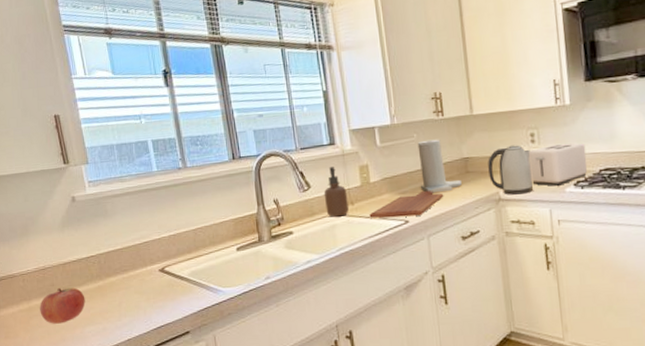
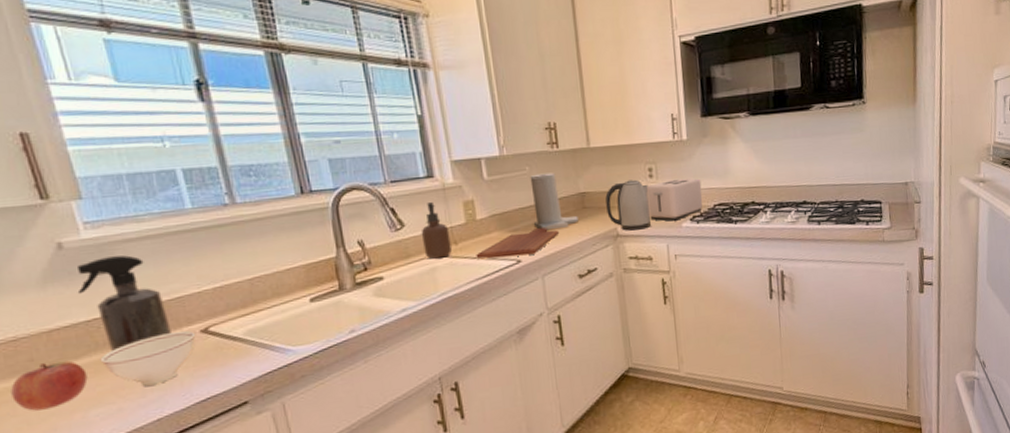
spray bottle: none [82,207,140,283] -> present [77,255,172,352]
bowl: none [93,269,156,313] -> present [100,330,196,387]

